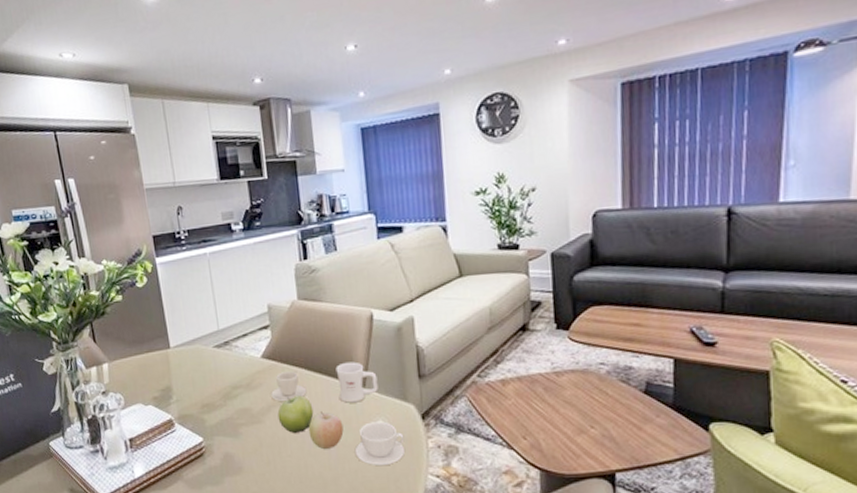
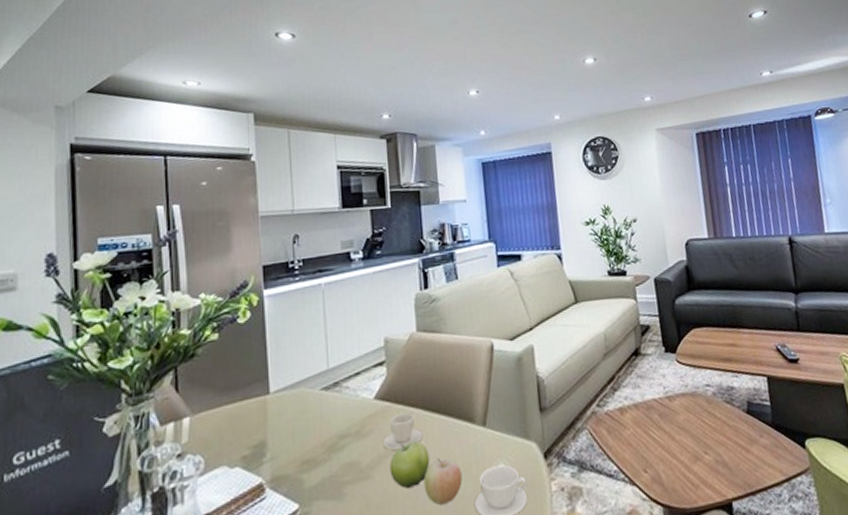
mug: present [335,361,379,403] -> none [455,397,499,446]

